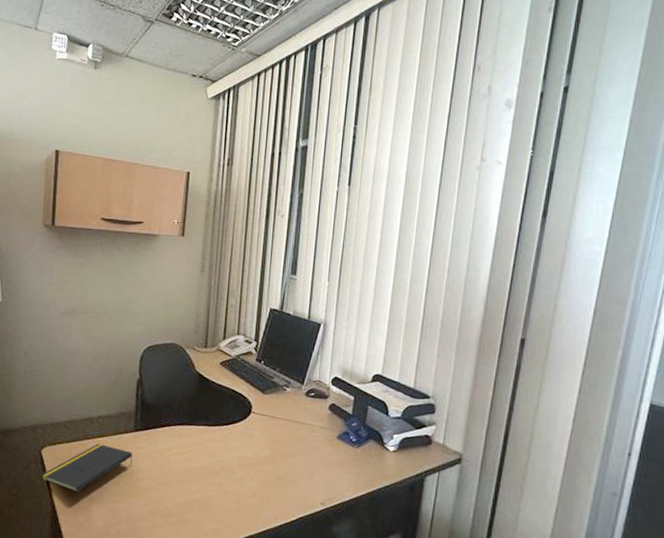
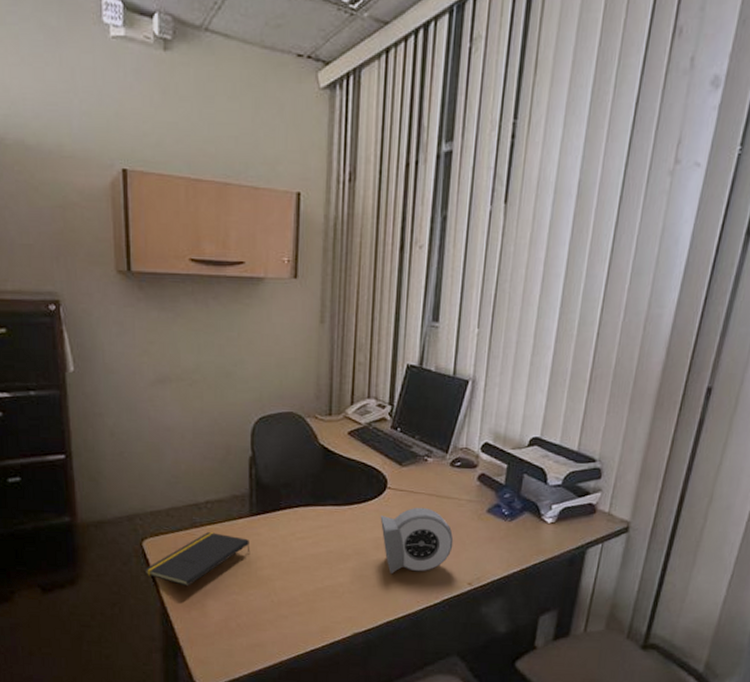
alarm clock: none [245,431,308,491] -> present [380,507,454,575]

